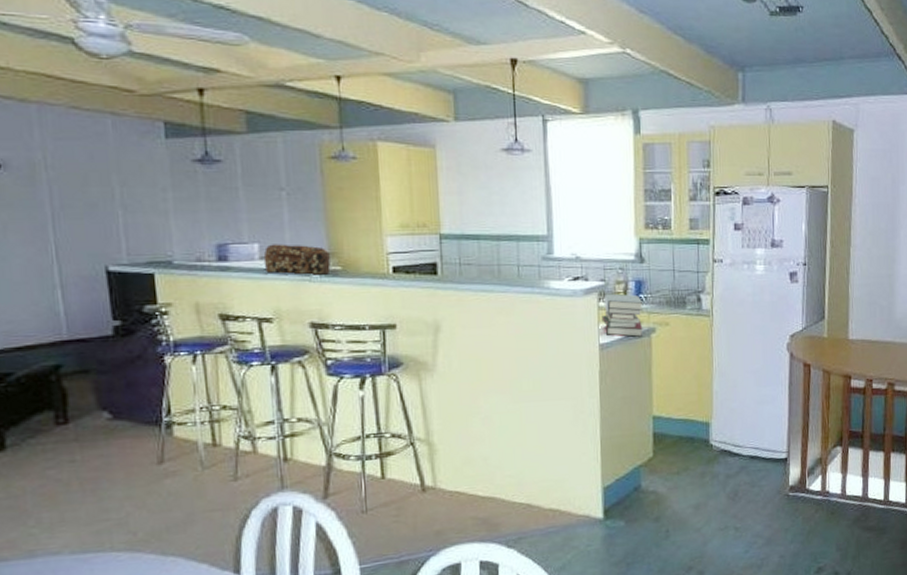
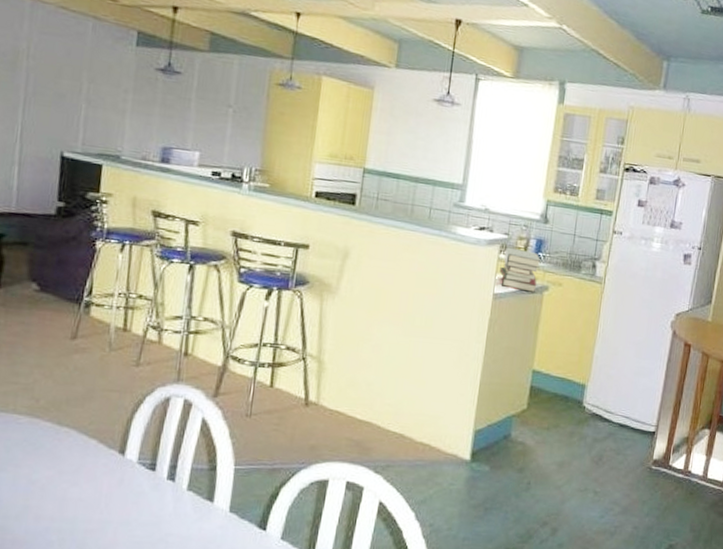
bread loaf: present [263,244,331,275] -> none [201,154,261,190]

